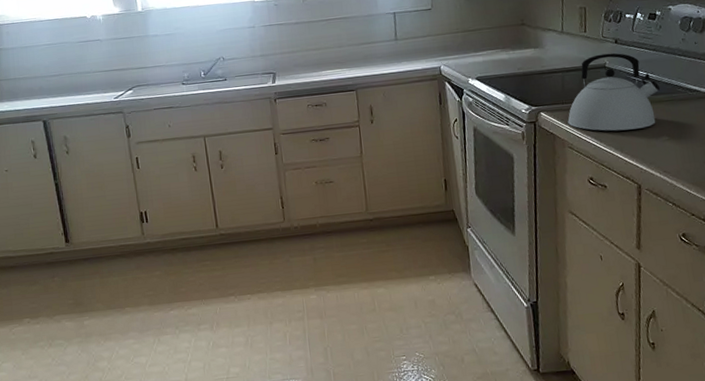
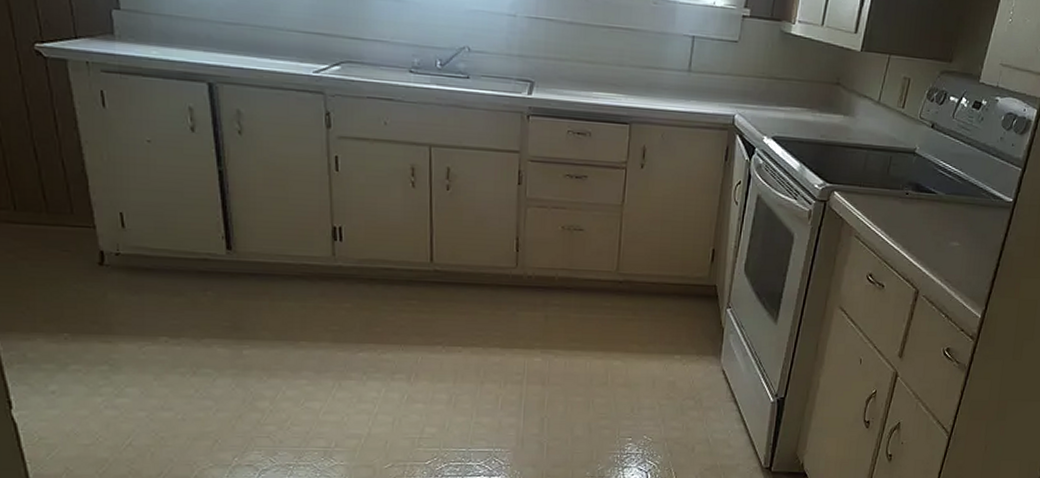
kettle: present [567,53,661,131] -> none [860,137,965,230]

